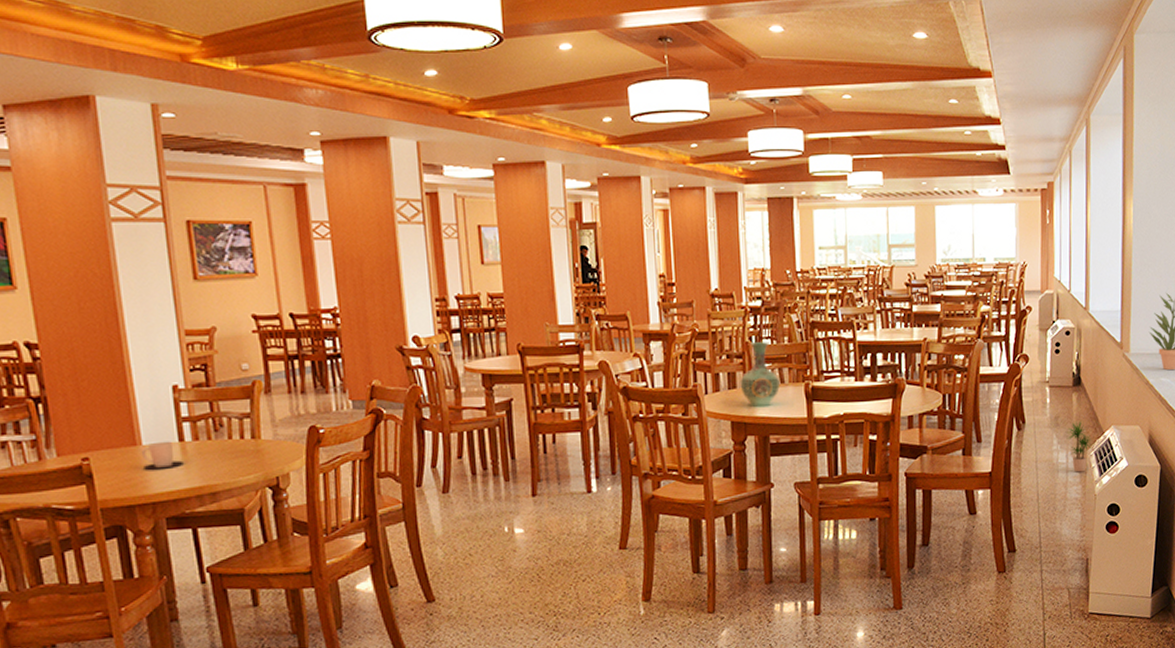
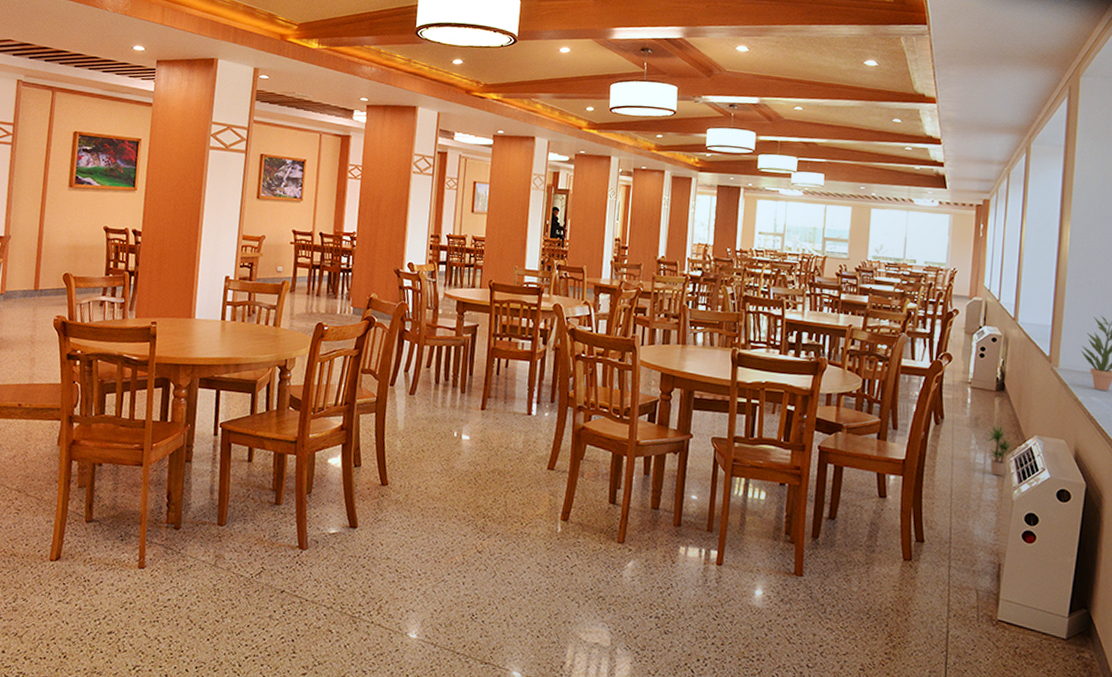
cup: present [141,441,184,470] -> none [192,317,221,340]
vase: present [740,342,780,408] -> none [673,306,709,365]

